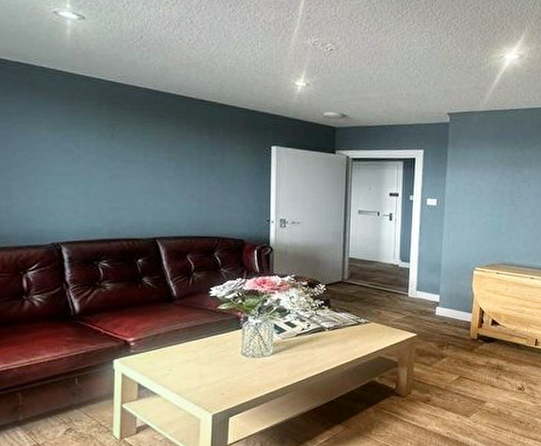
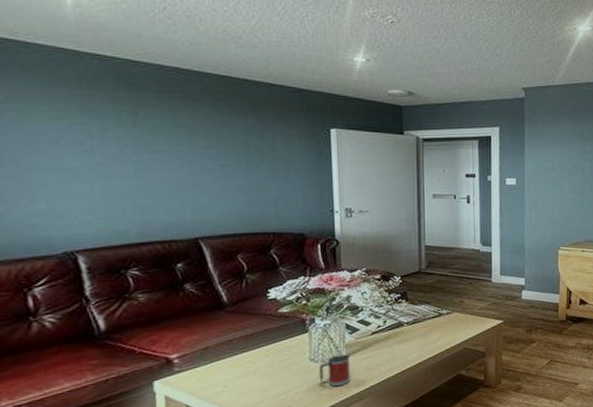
mug: none [248,352,277,381] -> present [318,354,351,387]

